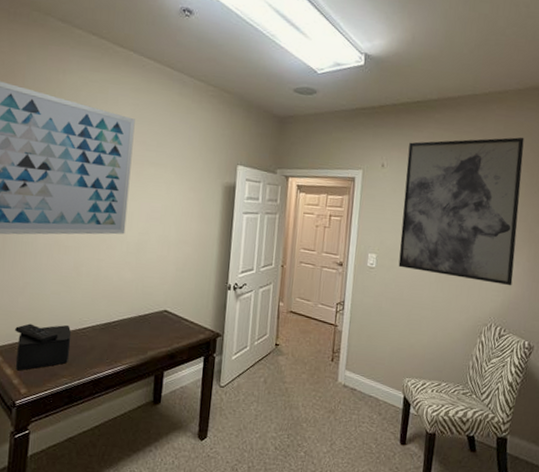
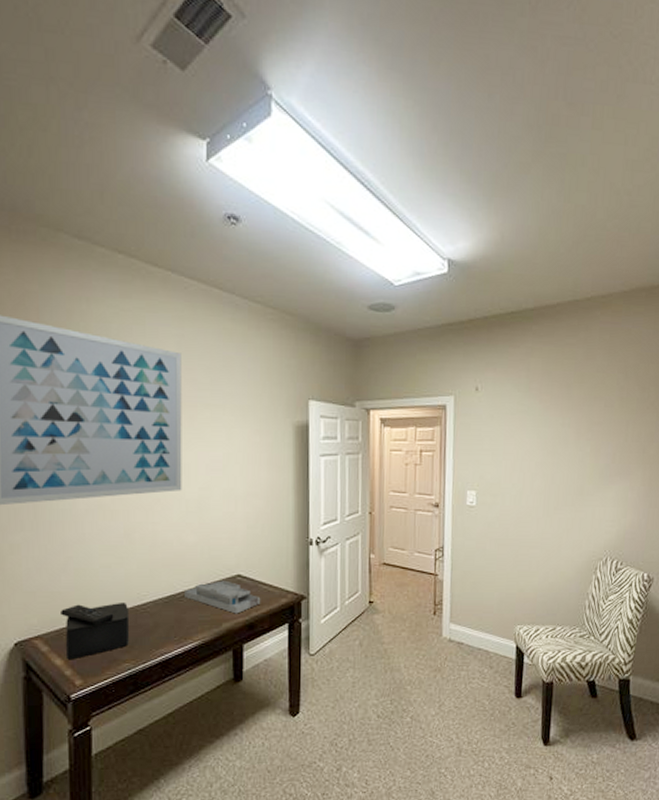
desk organizer: none [118,314,183,345] -> present [185,580,261,614]
wall art: present [398,137,524,286] -> none [501,346,633,515]

